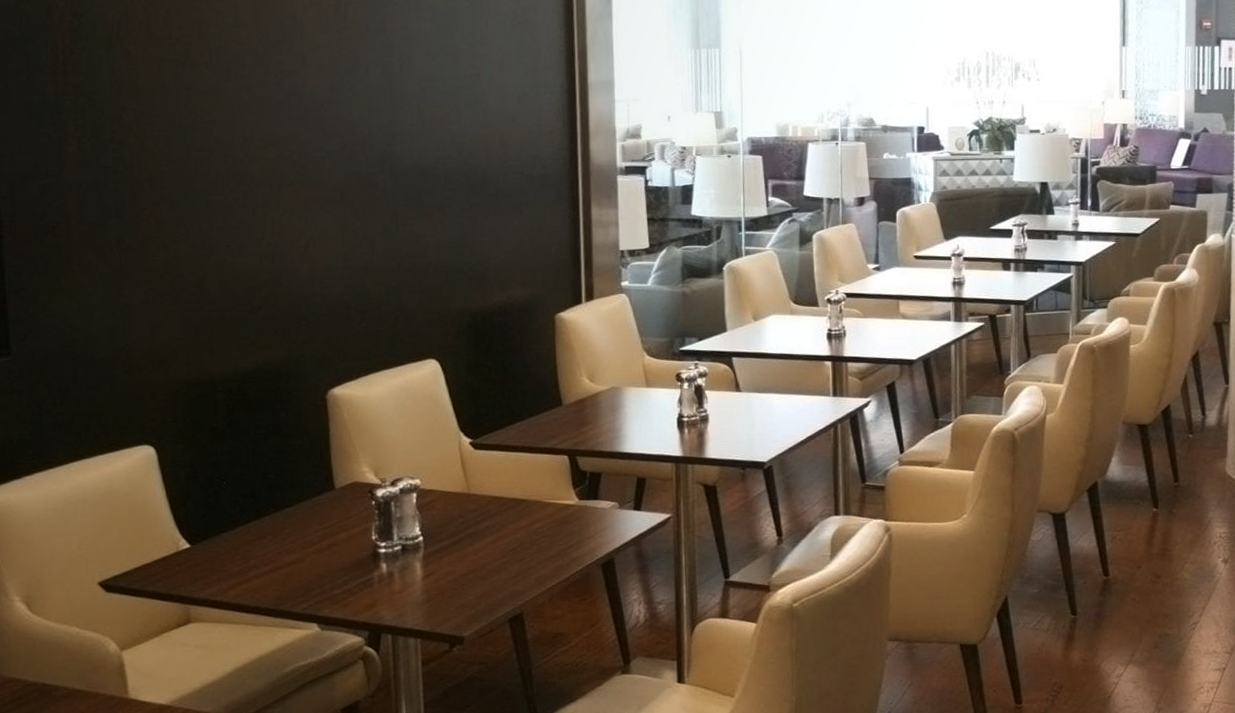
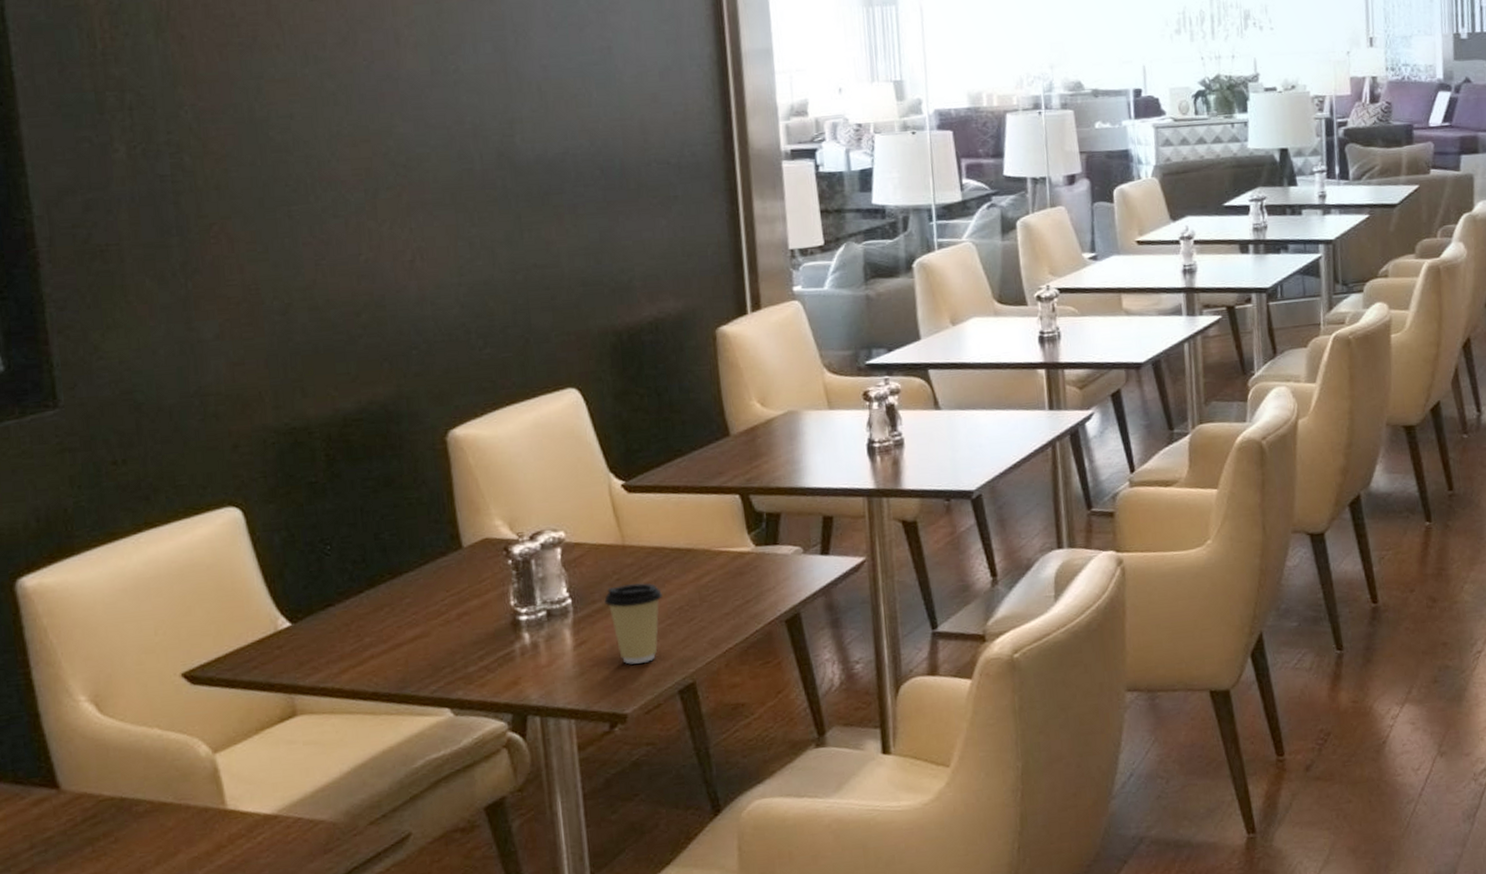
coffee cup: none [450,526,499,595] -> present [604,583,662,664]

